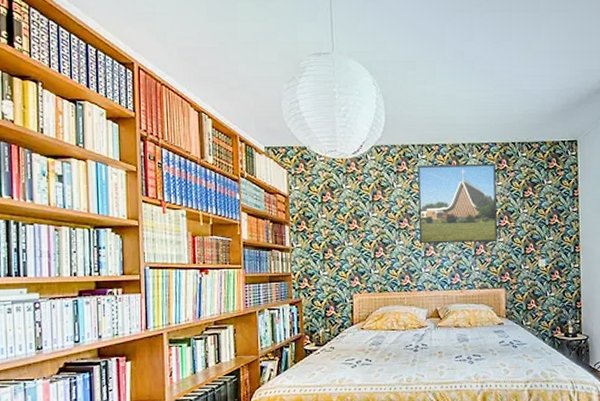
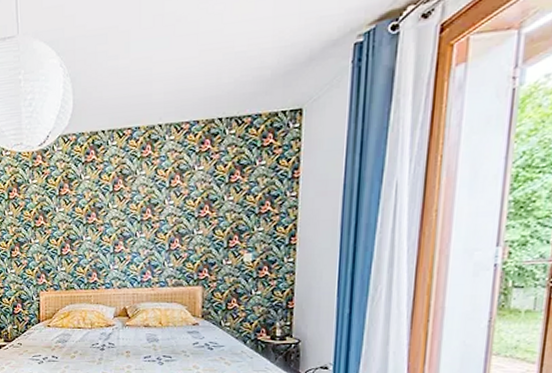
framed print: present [417,163,497,244] -> none [107,144,197,239]

